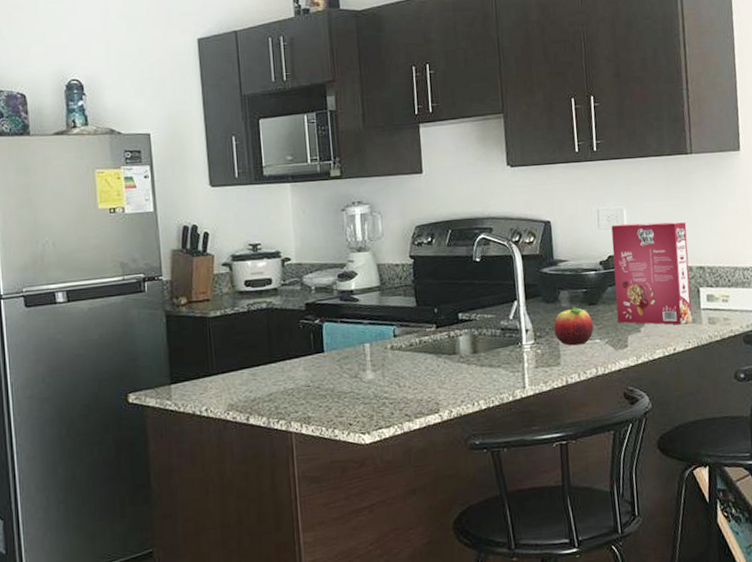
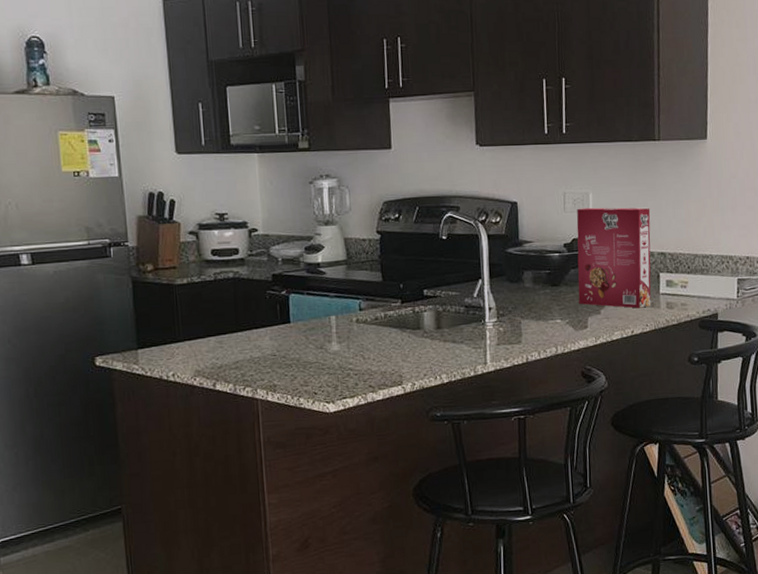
fruit: present [554,307,594,346] -> none [517,287,555,325]

